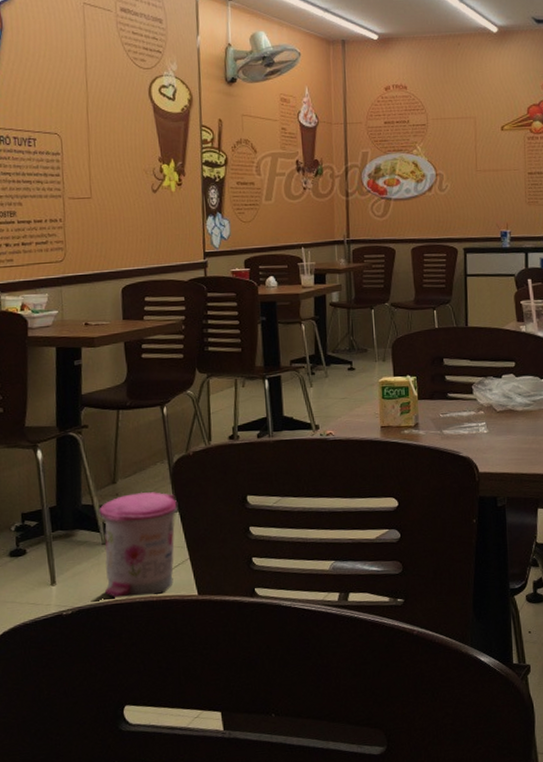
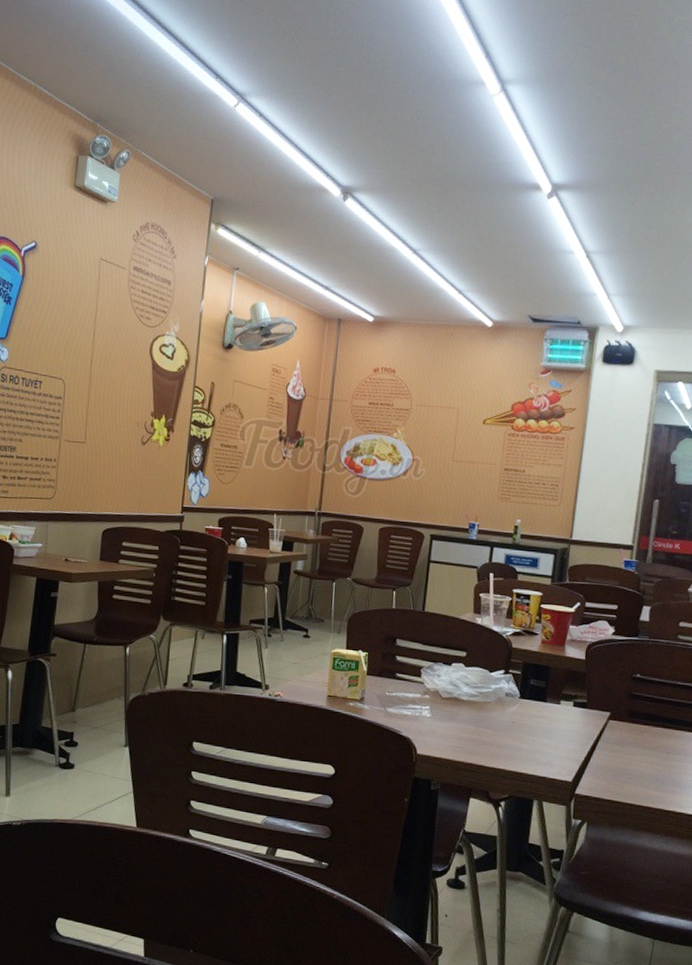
trash can: present [99,492,178,601] -> none [53,723,129,822]

